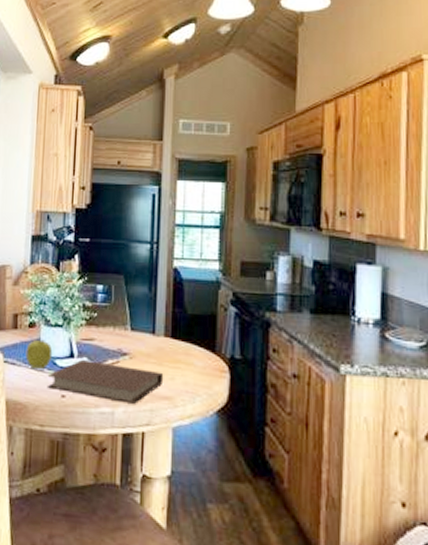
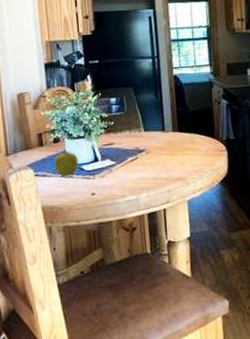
notebook: present [47,359,164,404] -> none [76,160,176,190]

